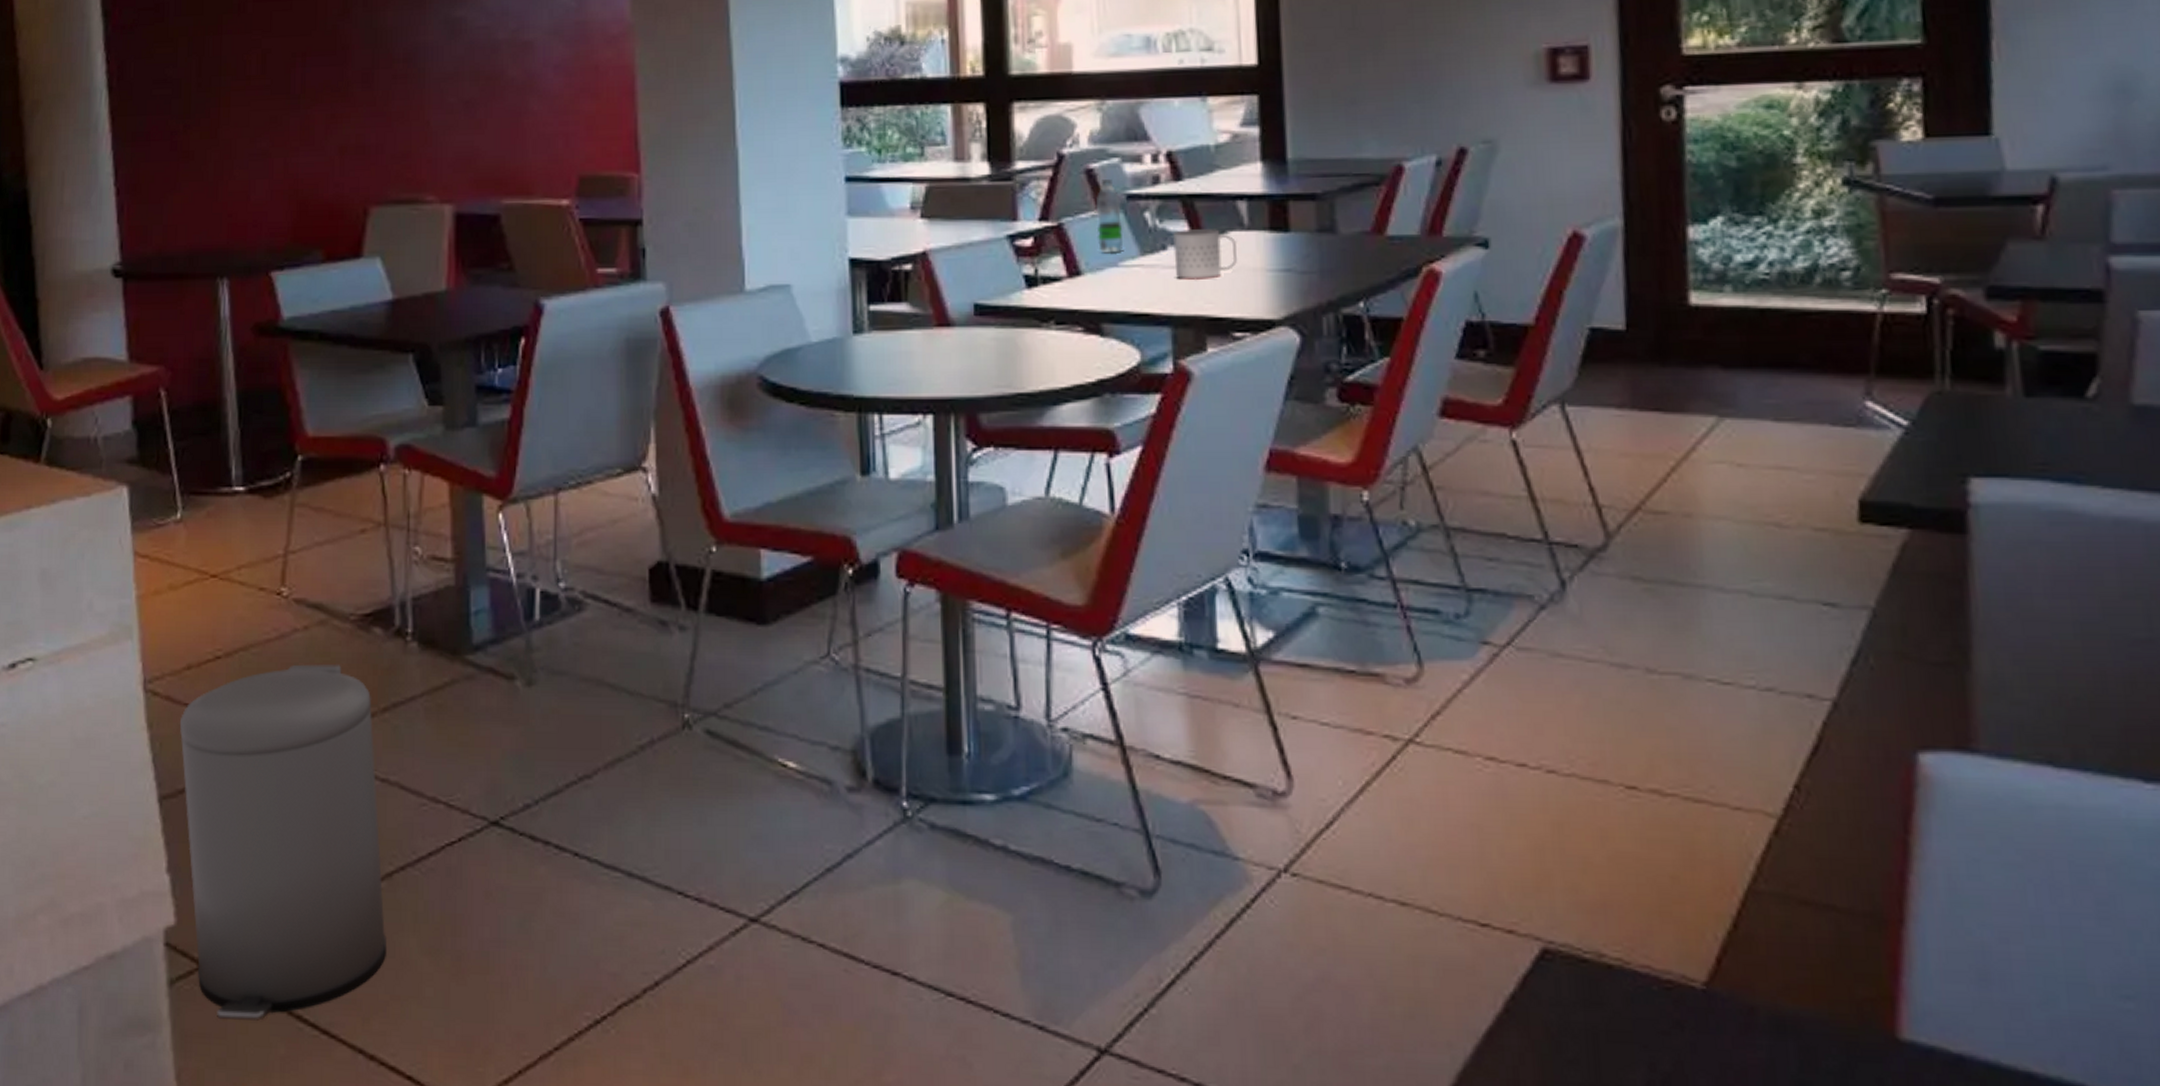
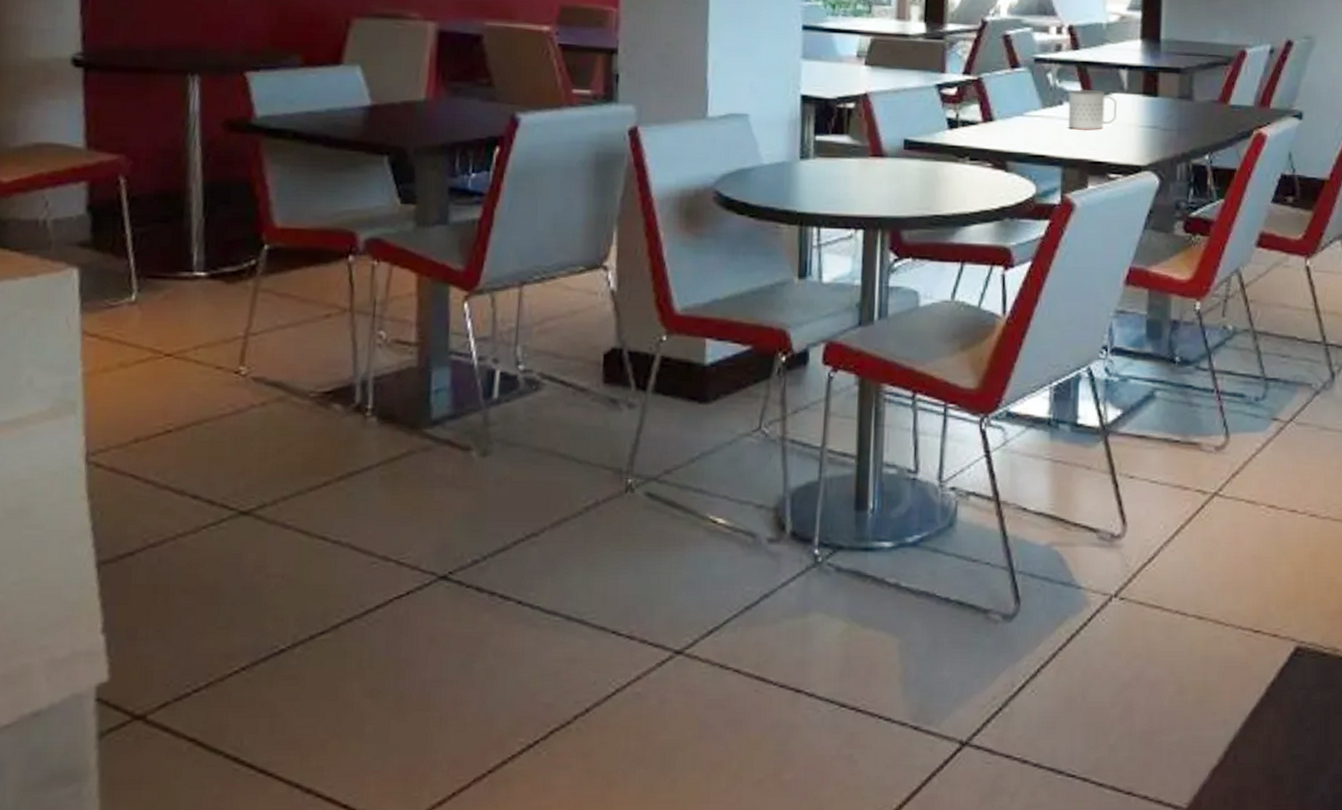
pedal bin: present [179,664,386,1021] -> none [123,437,330,767]
bottle: present [1095,179,1123,254] -> none [1008,44,1030,105]

